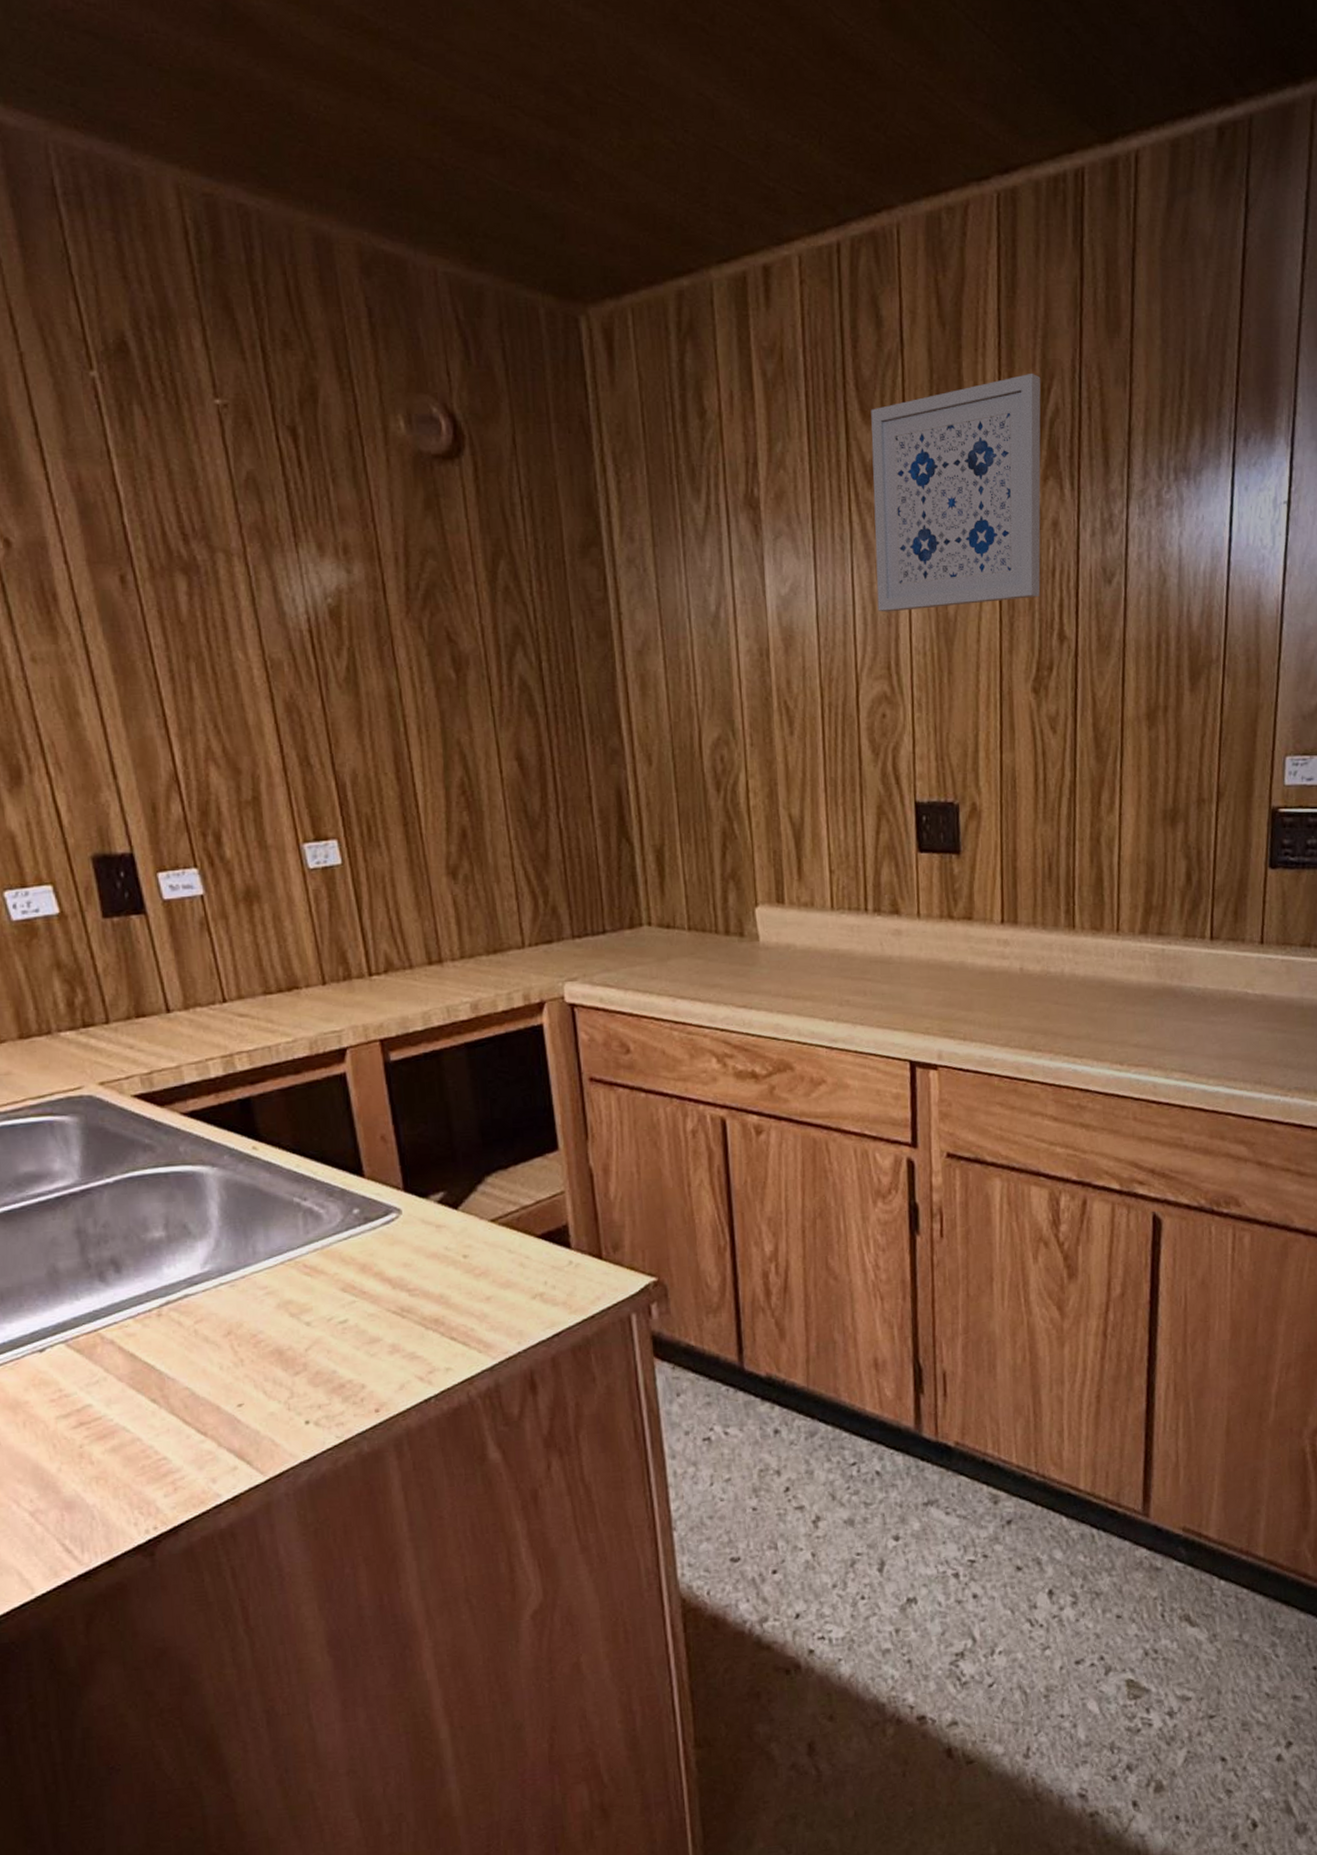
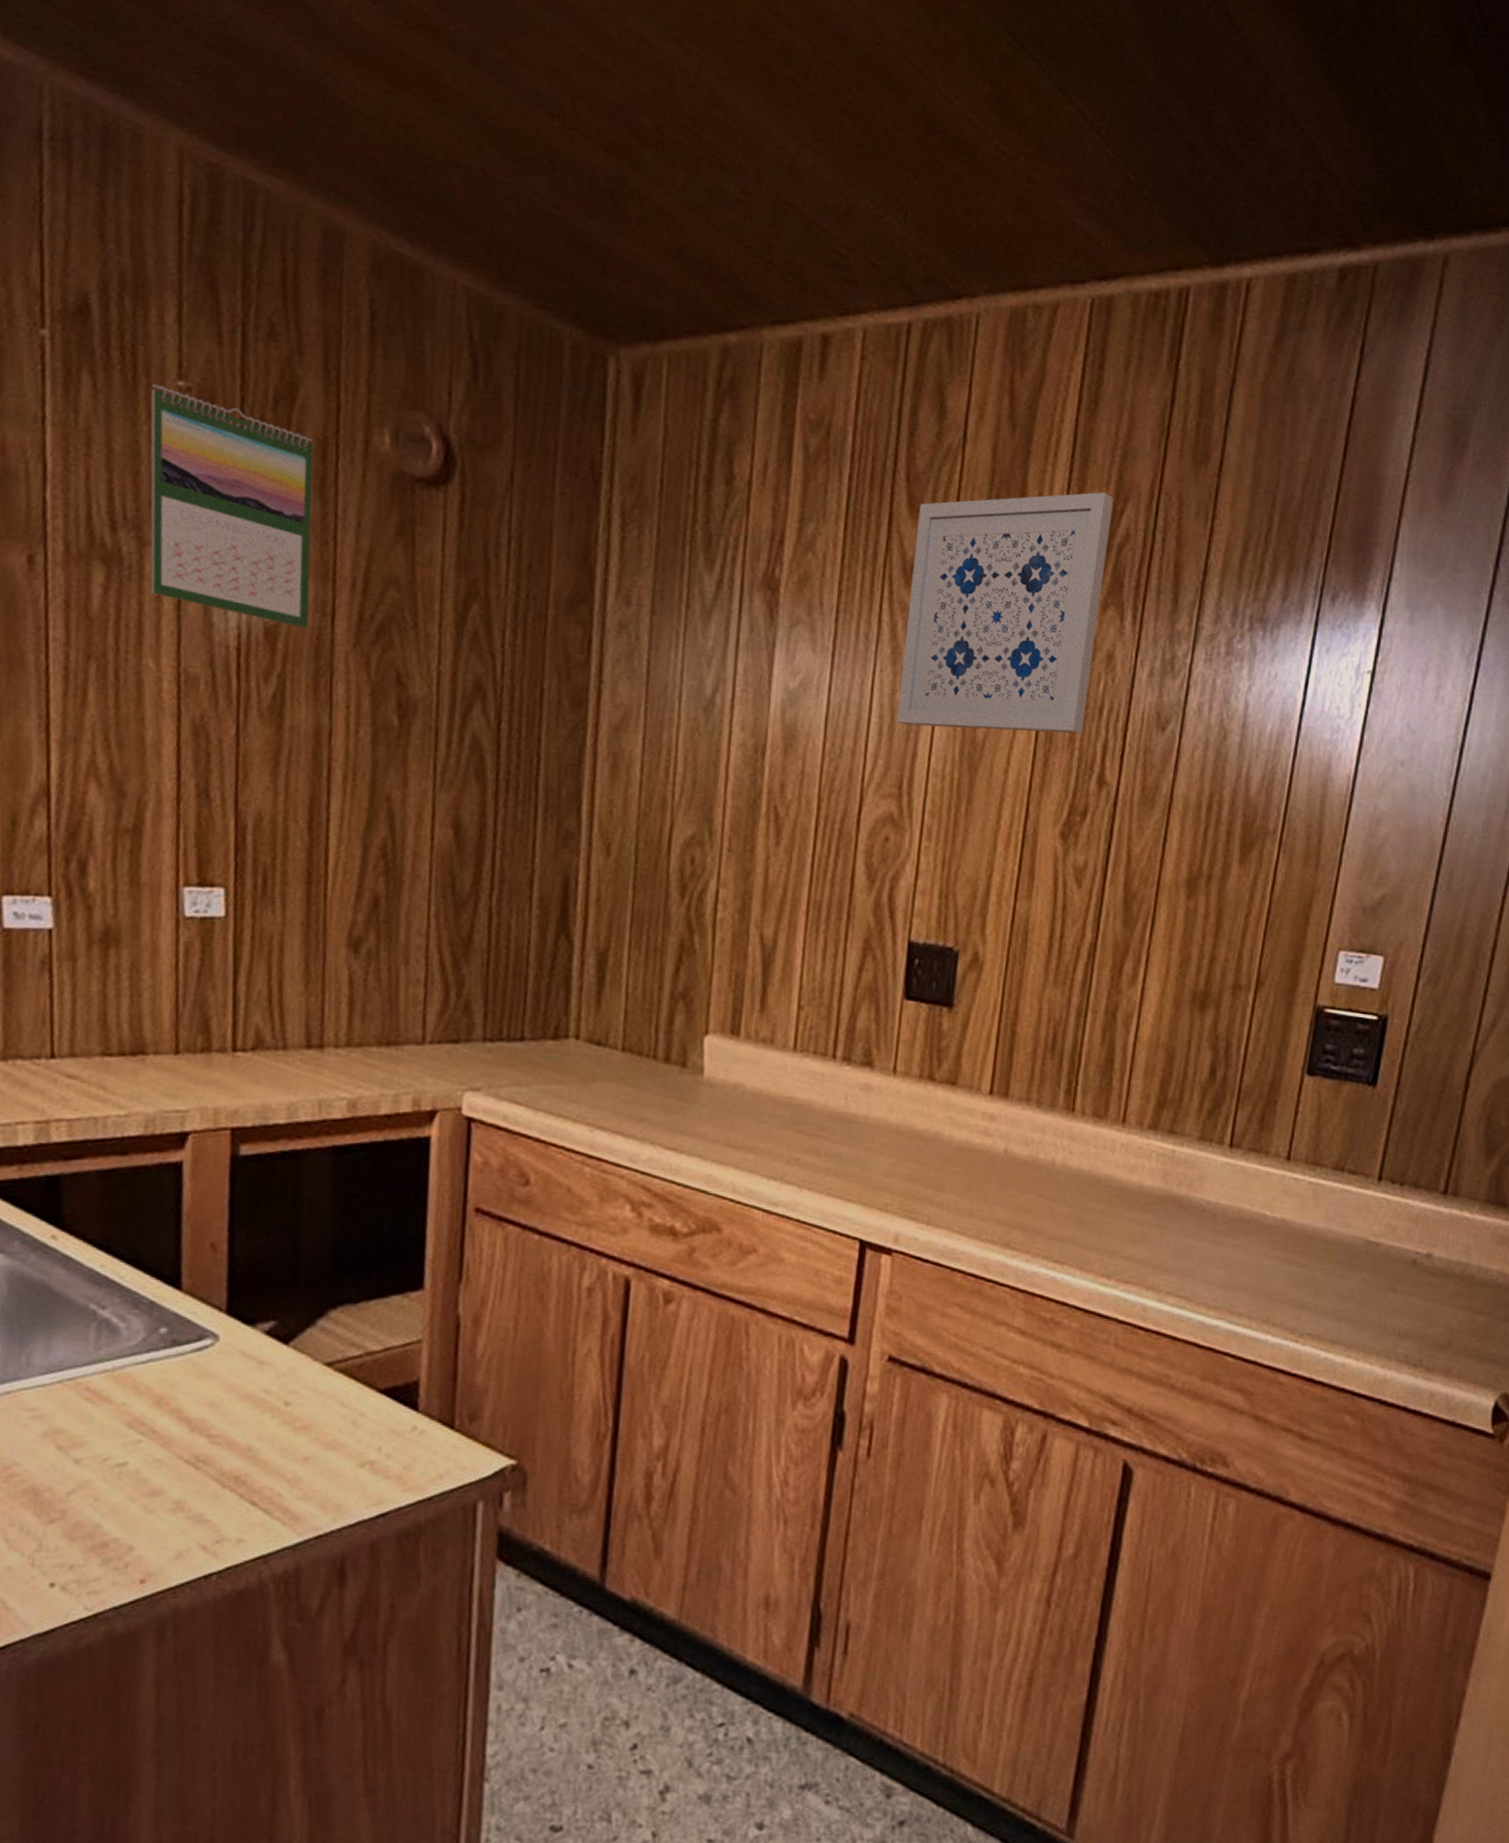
calendar: none [194,406,365,605] -> present [150,384,314,629]

